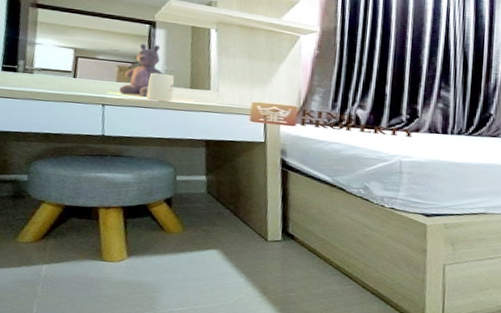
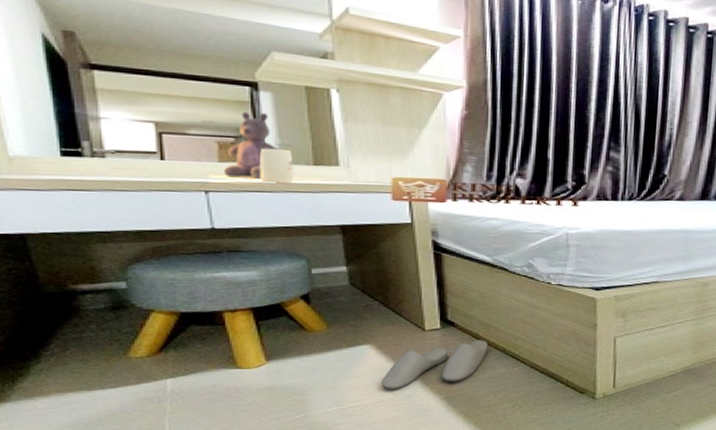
slippers: none [223,254,324,296] -> present [381,340,488,389]

